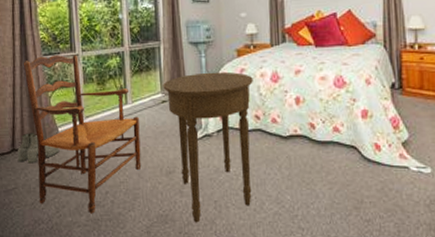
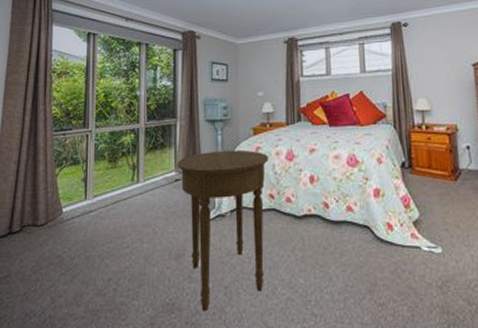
boots: present [17,133,60,164] -> none [13,214,62,248]
armchair: present [23,54,142,214] -> none [31,131,150,304]

